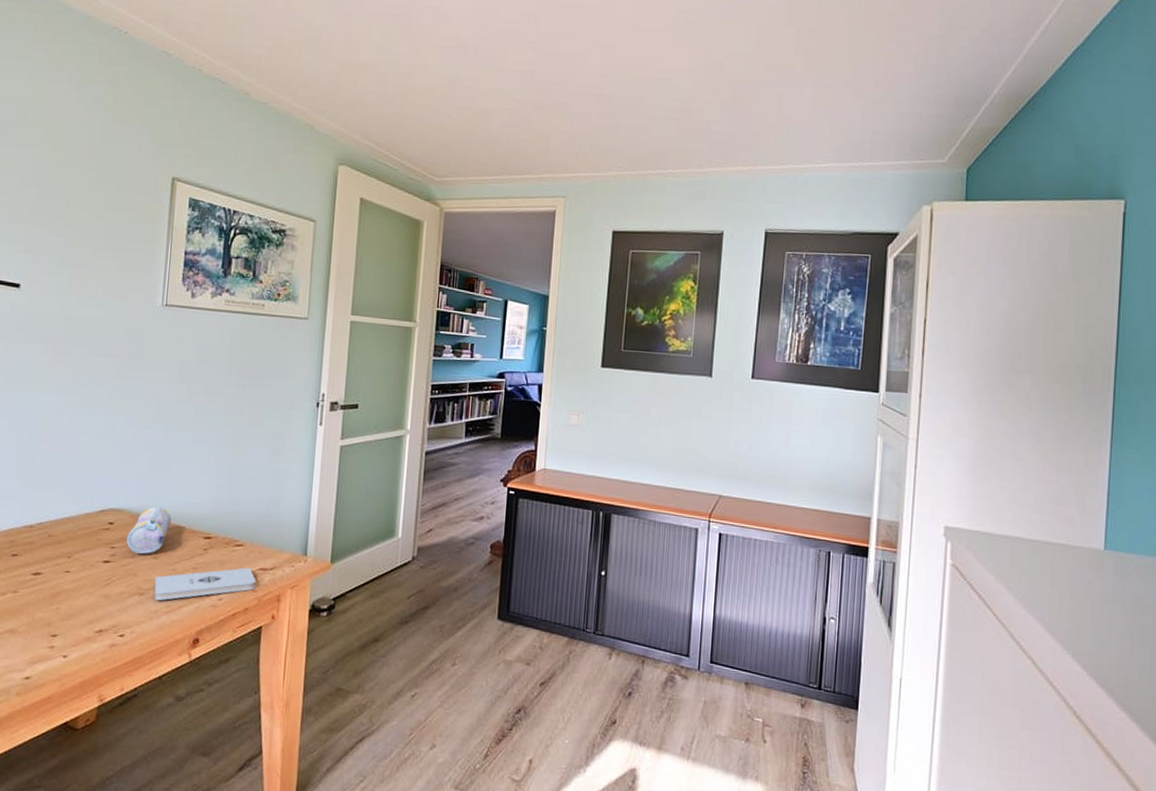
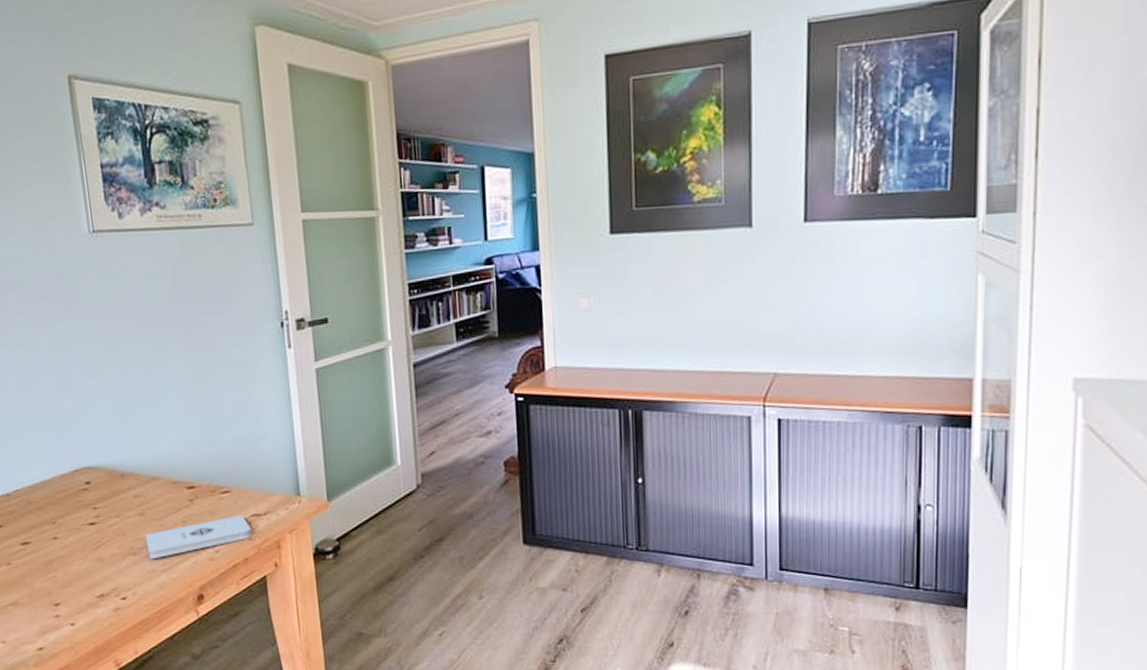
pencil case: present [127,506,172,554] -> none [107,459,150,512]

